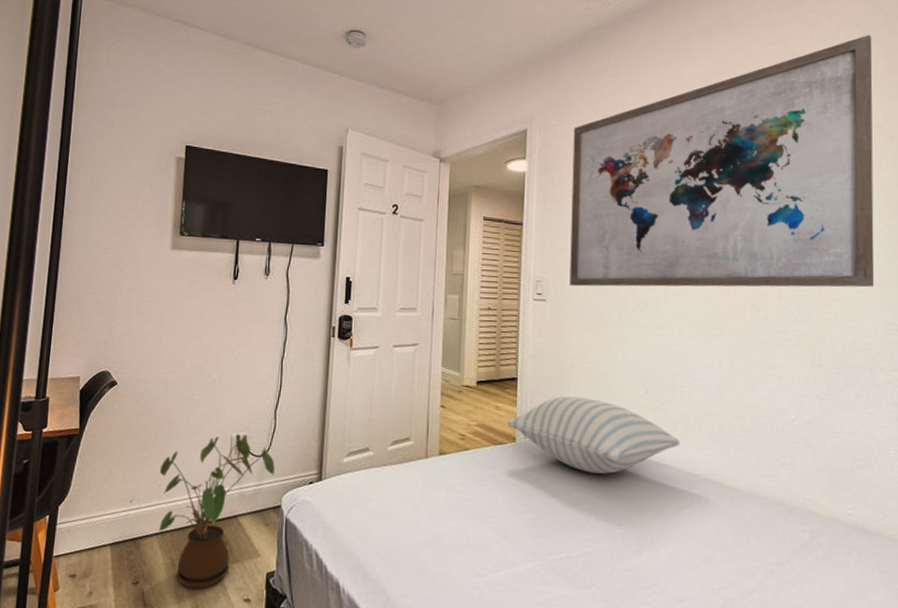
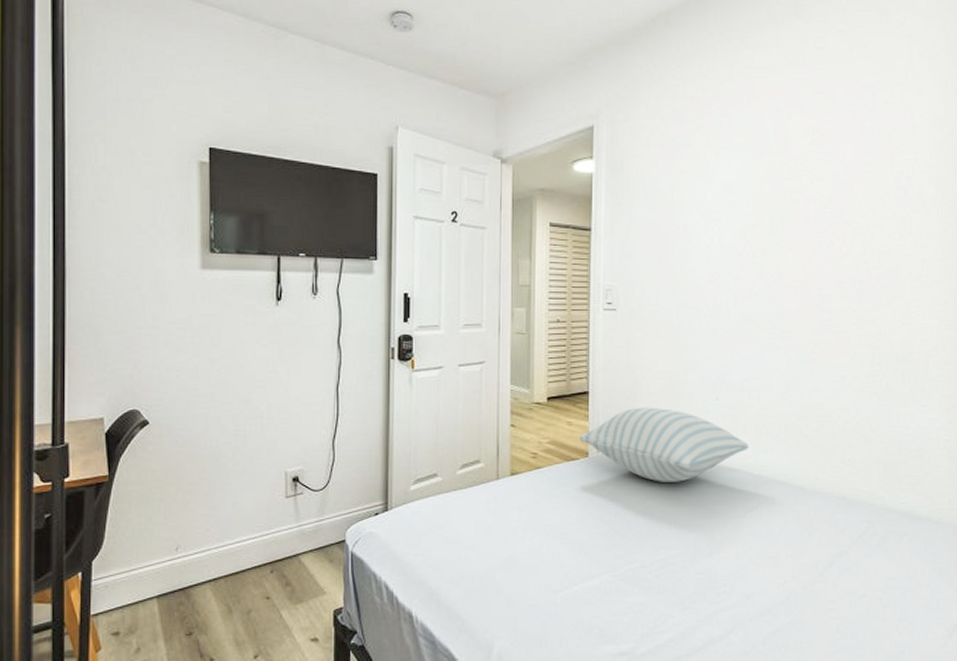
house plant: present [158,434,275,589] -> none [206,469,336,634]
wall art: present [569,35,875,288] -> none [640,24,937,294]

